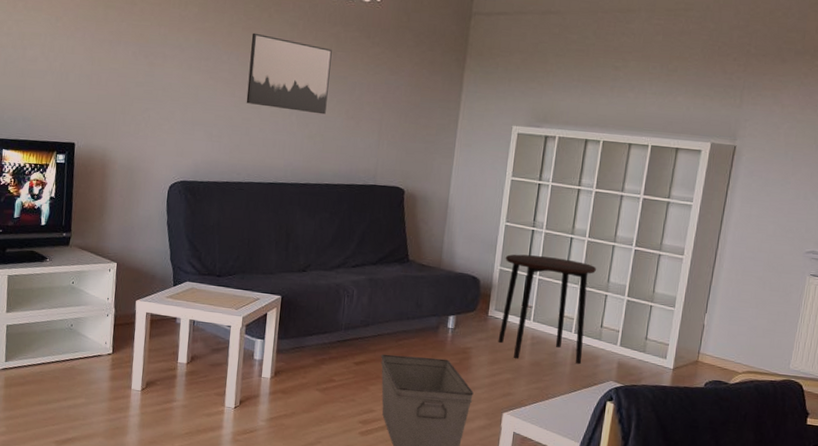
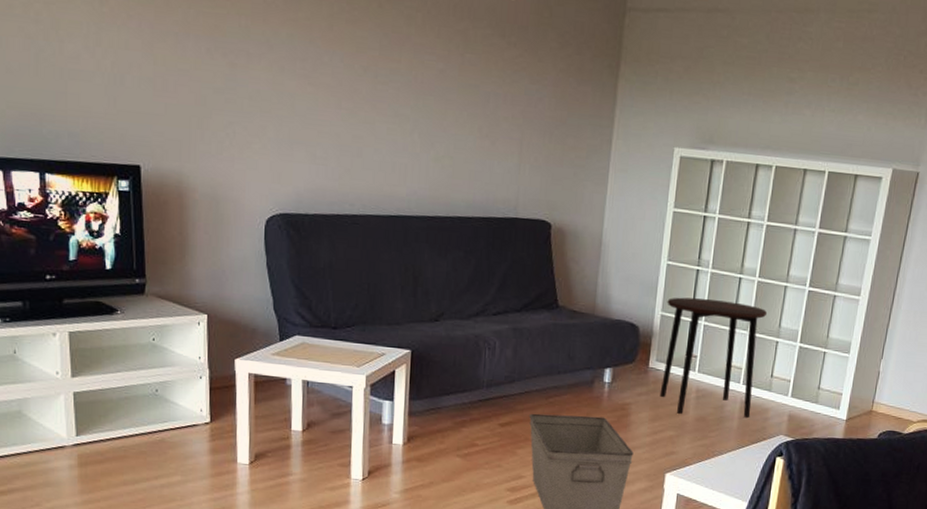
wall art: present [246,32,332,115] -> none [356,26,459,132]

